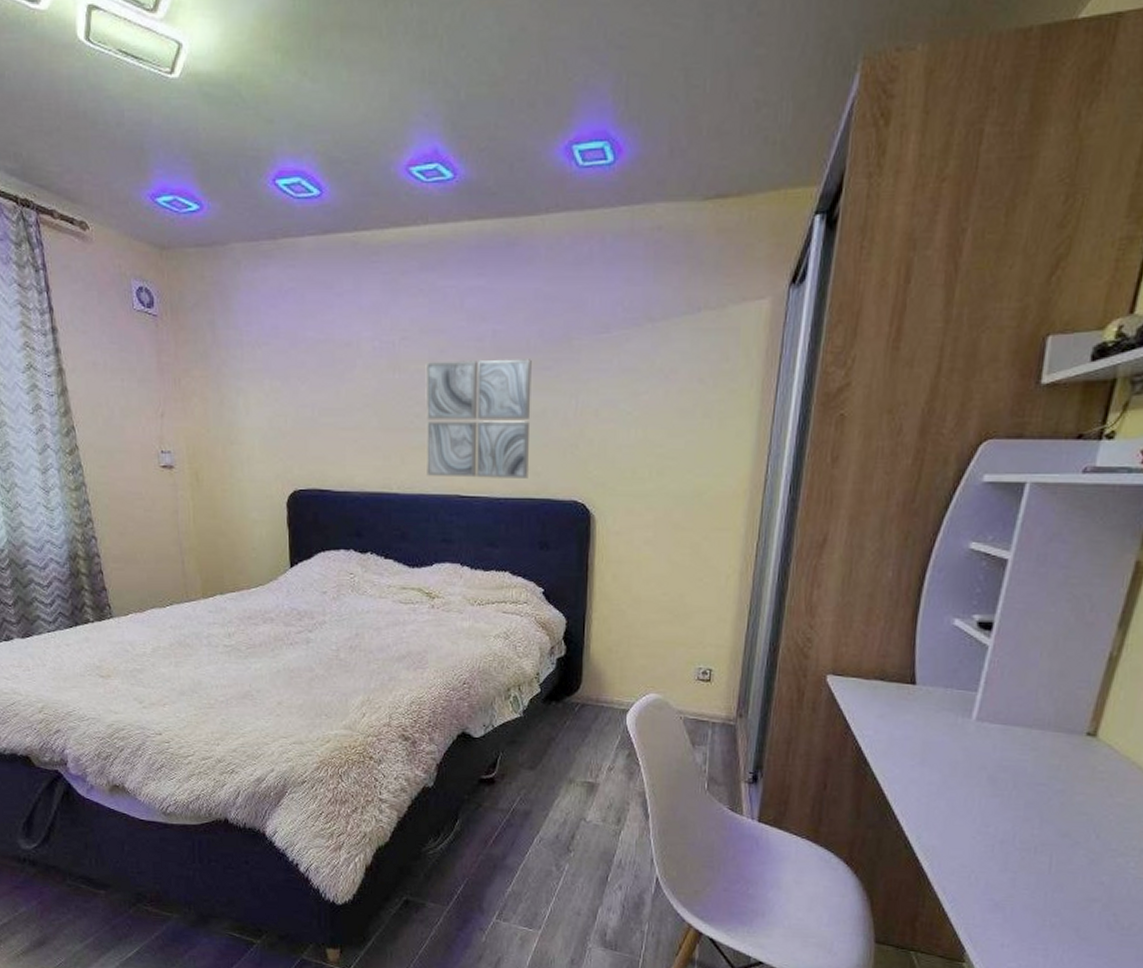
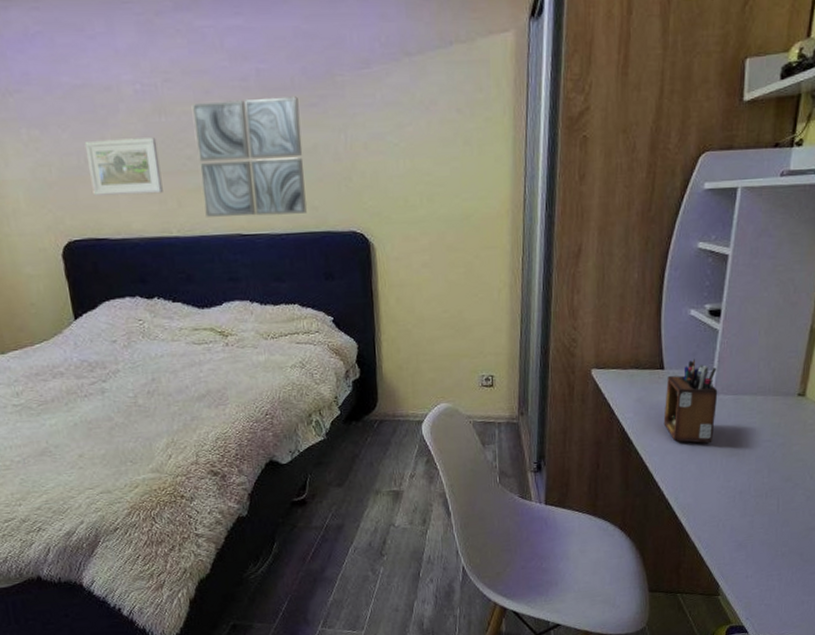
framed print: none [320,394,388,449] -> present [84,137,163,196]
desk organizer: none [909,676,983,778] -> present [663,359,718,443]

